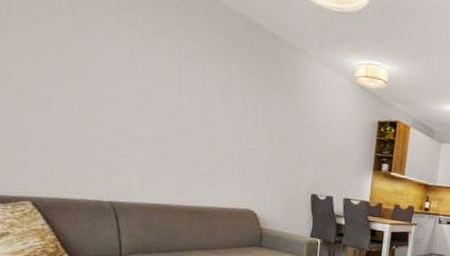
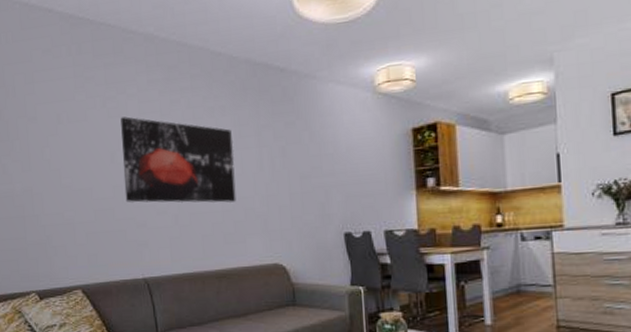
wall art: none [93,31,220,148] -> present [120,117,236,203]

